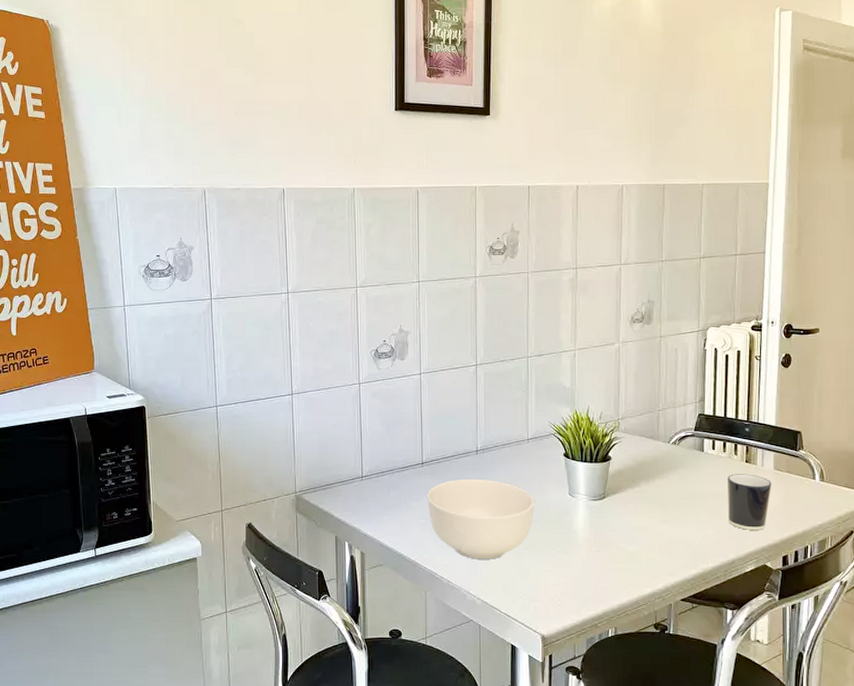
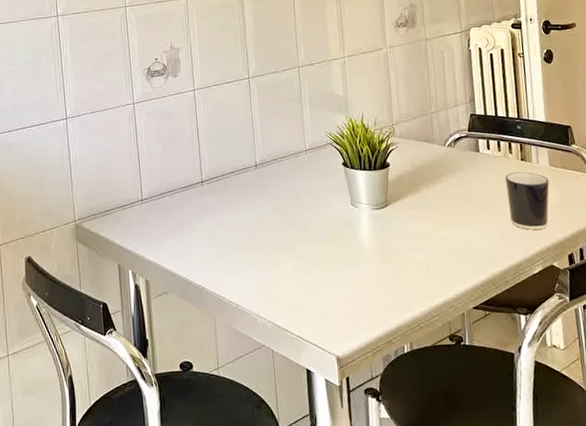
bowl: present [426,478,536,559] -> none [208,194,319,280]

